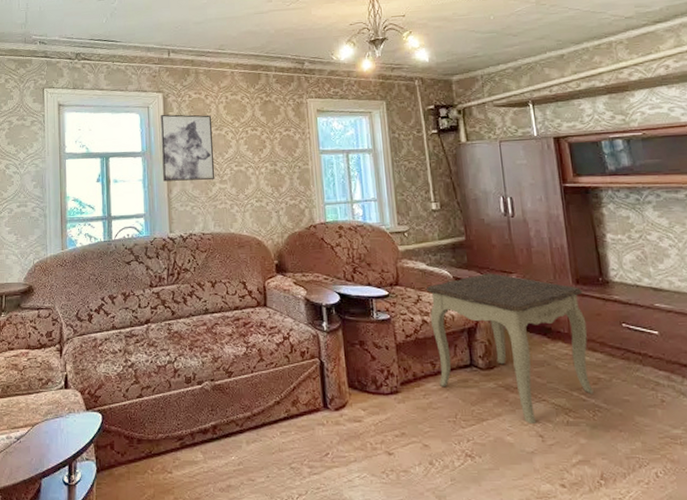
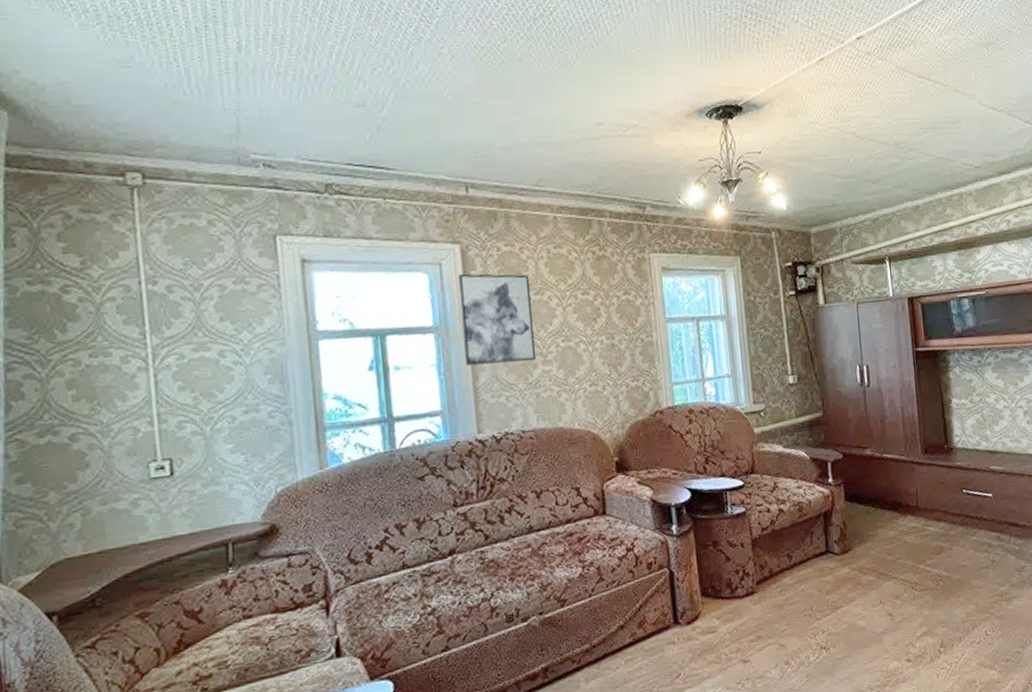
side table: present [426,273,594,425] -> none [782,449,937,605]

